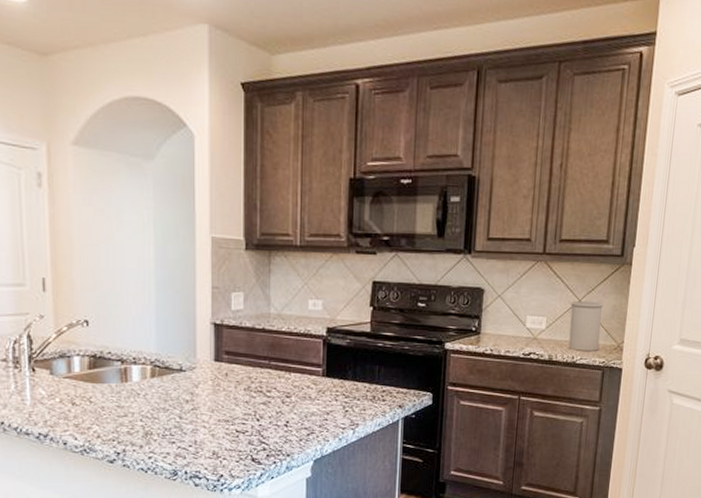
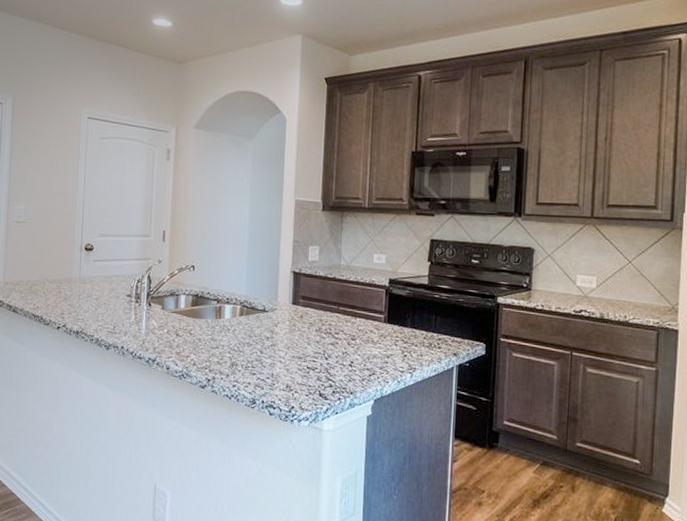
canister: present [568,301,603,351] -> none [620,262,655,312]

